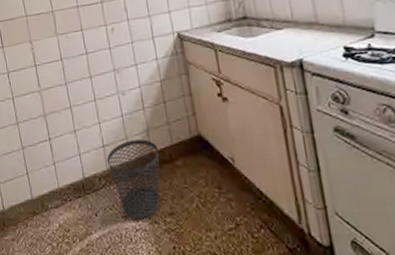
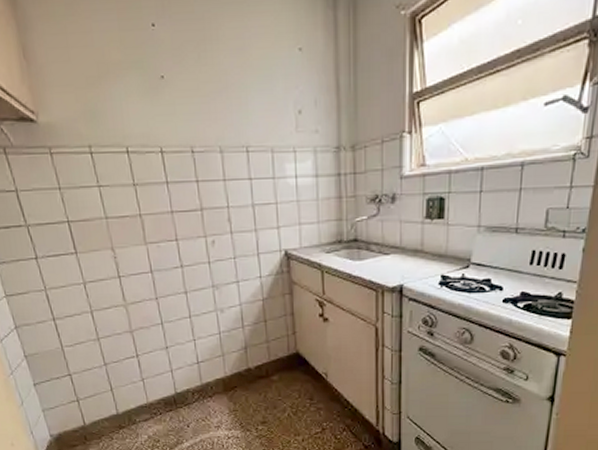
wastebasket: present [106,139,161,219] -> none [201,356,256,428]

